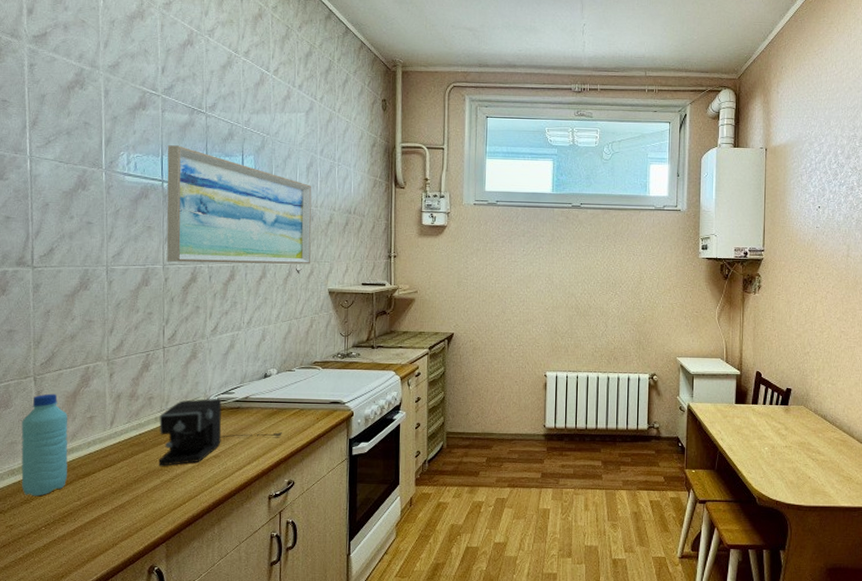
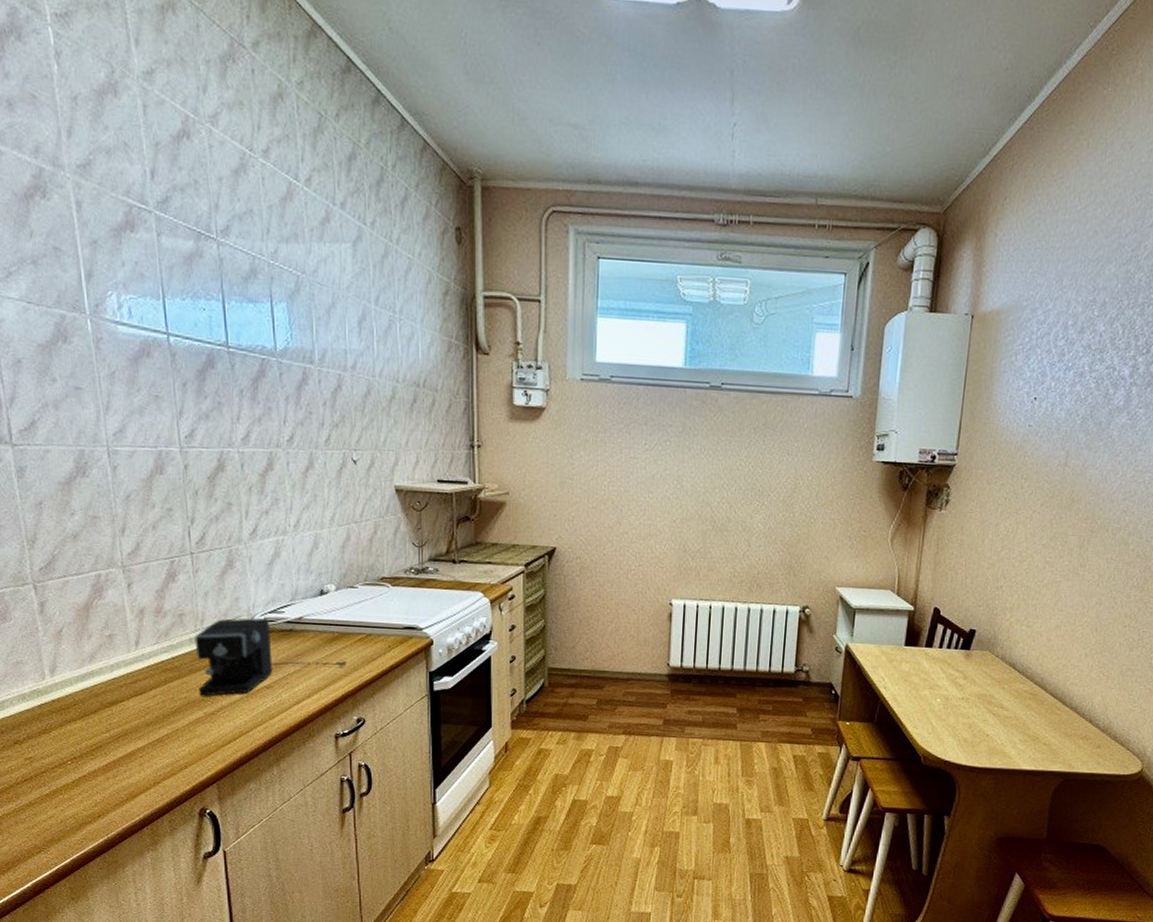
water bottle: present [21,393,68,497] -> none [26,605,91,726]
wall art: present [166,145,312,264] -> none [169,284,370,453]

